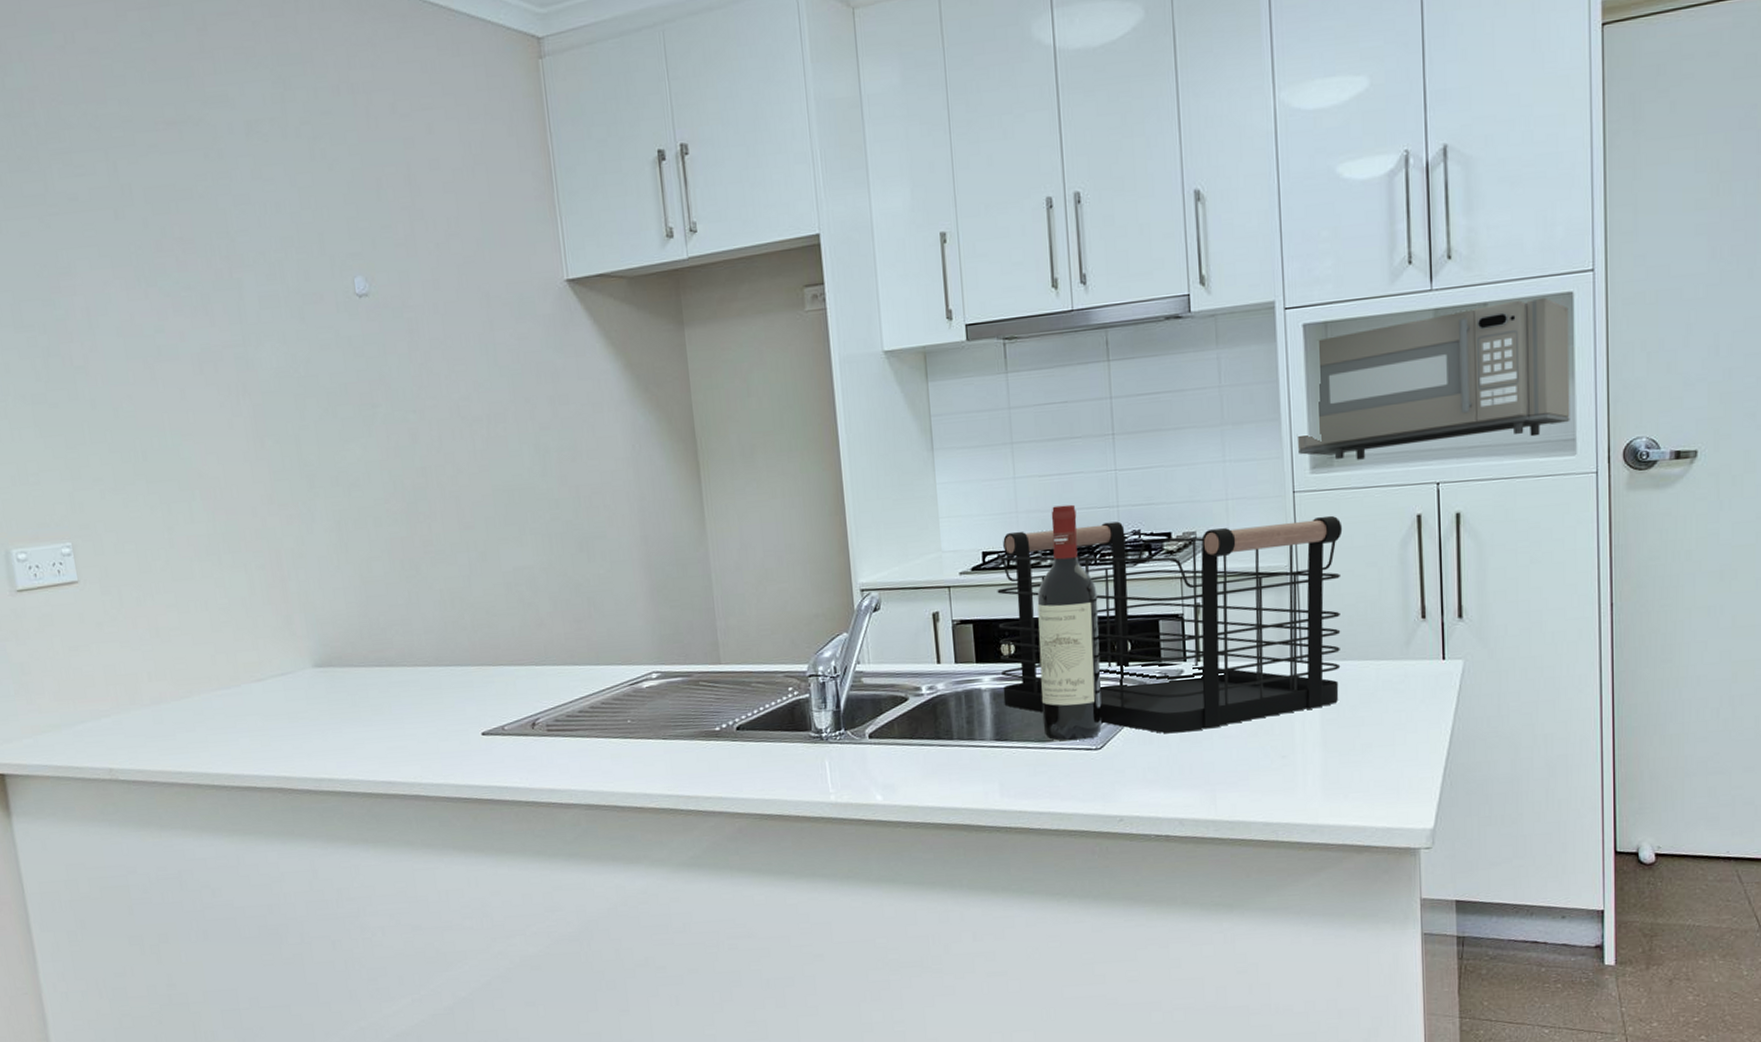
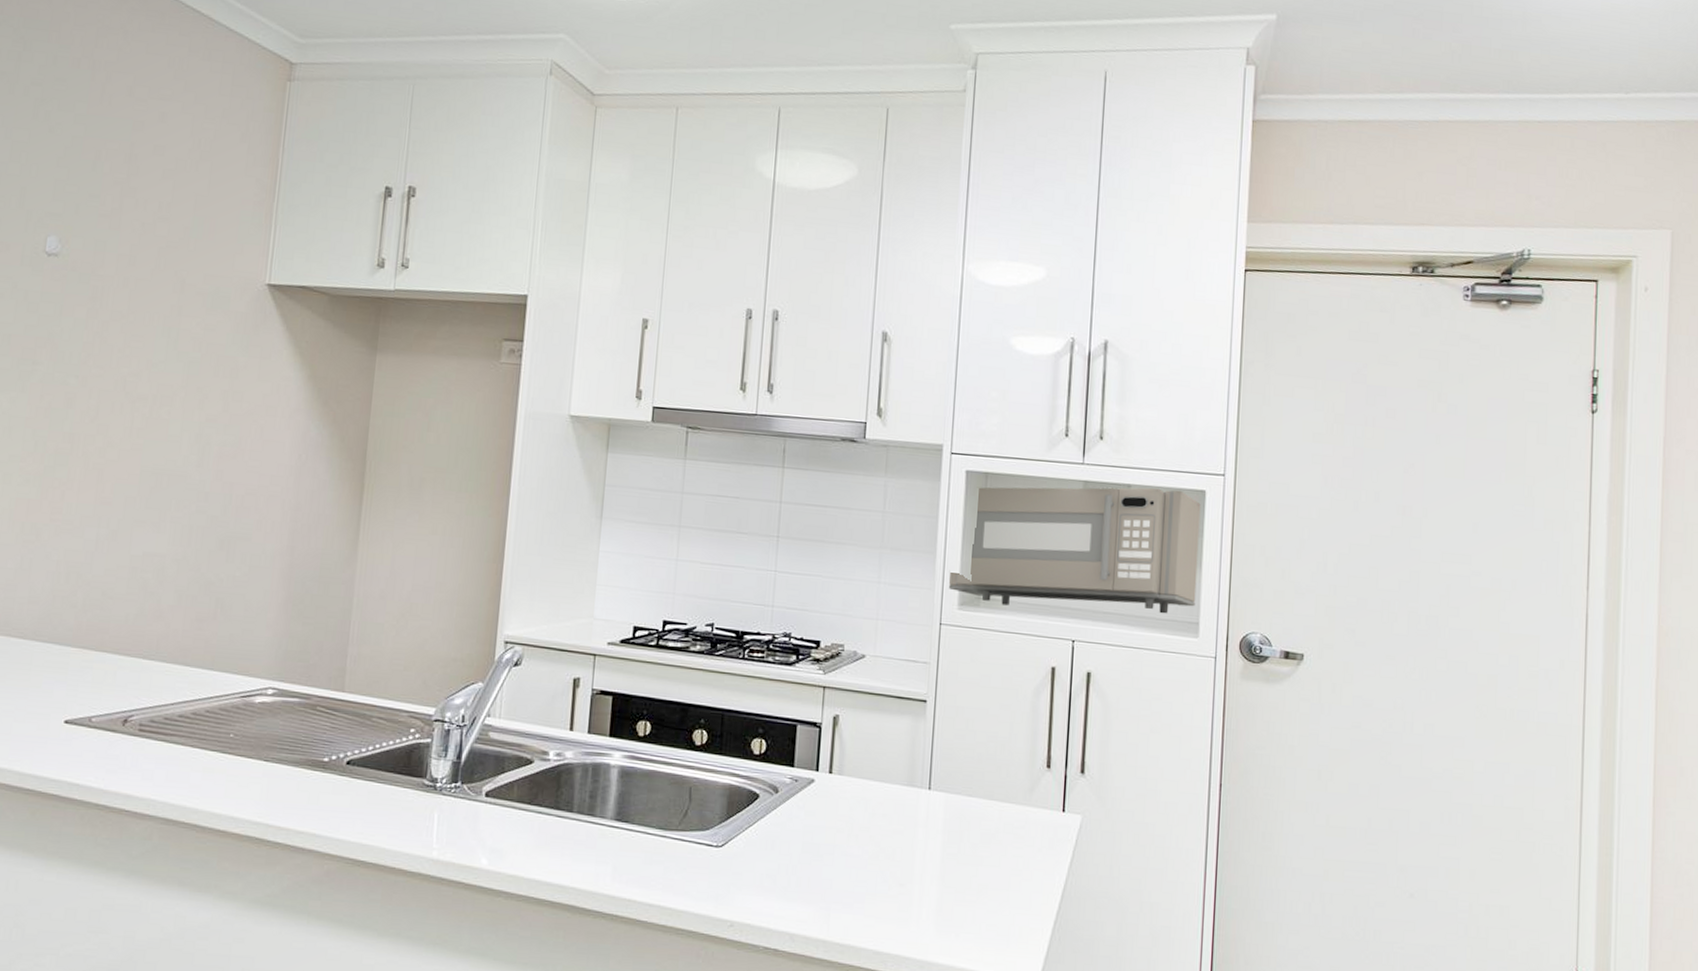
dish rack: present [997,515,1343,734] -> none [630,612,982,844]
wine bottle: present [1037,504,1102,741] -> none [666,594,741,835]

